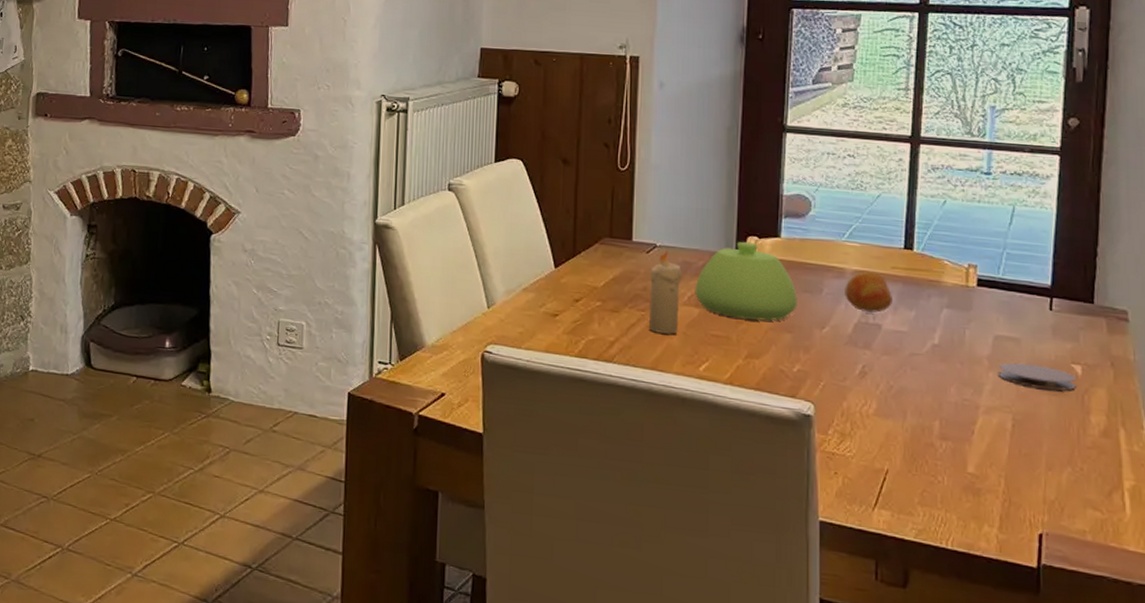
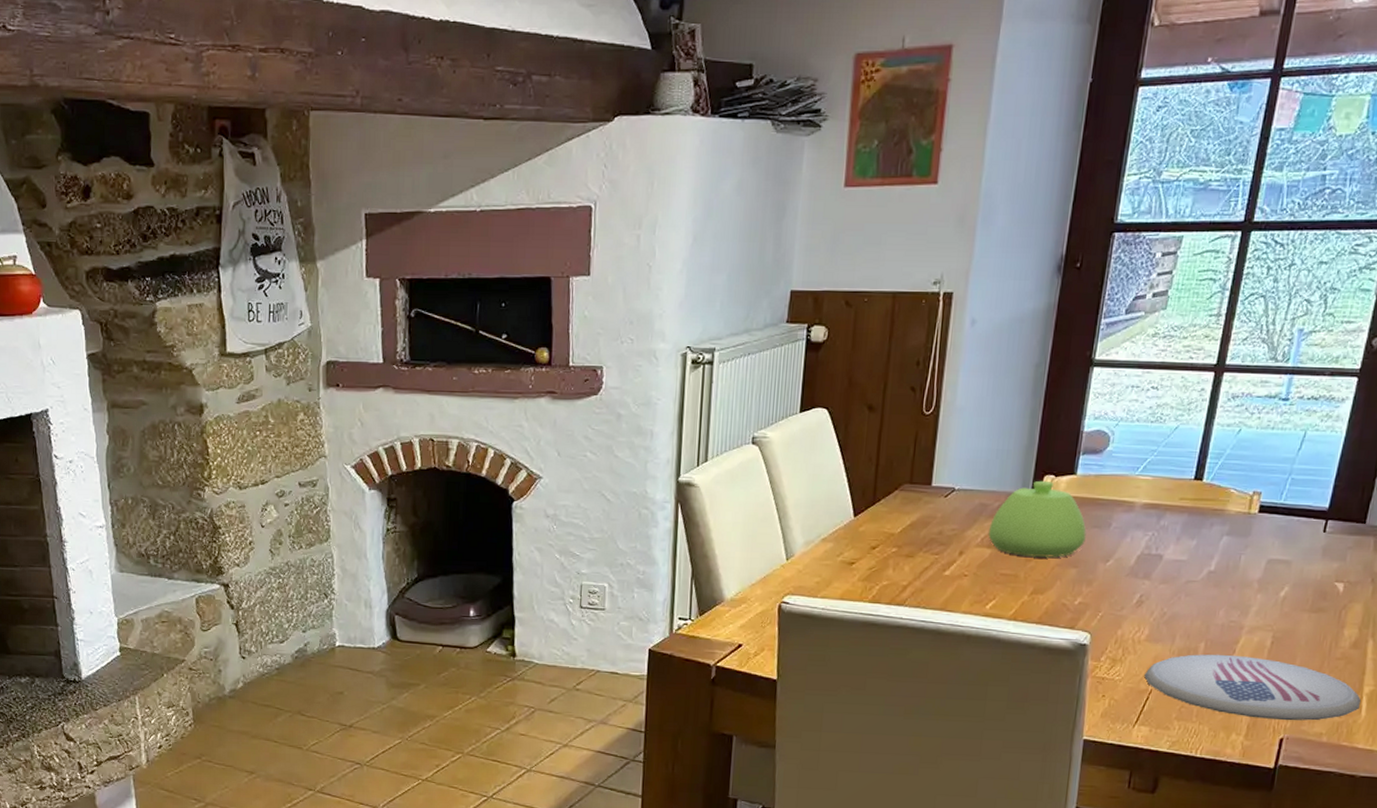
candle: present [648,251,681,334] -> none [941,494,977,576]
fruit: present [845,271,892,313] -> none [1131,503,1177,544]
plate: none [878,433,1124,516] -> present [1144,654,1362,721]
coaster: present [998,362,1077,391] -> none [1265,583,1338,608]

